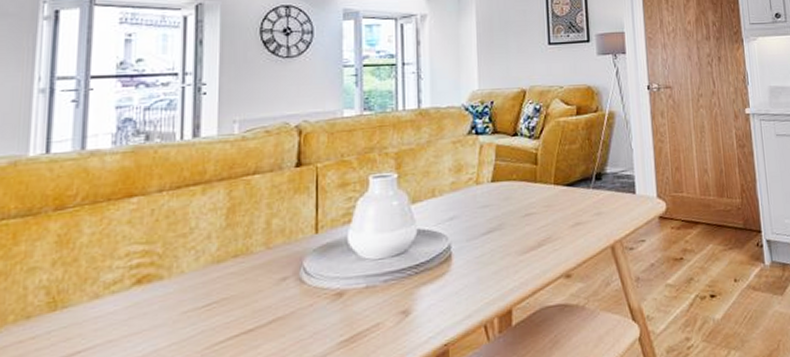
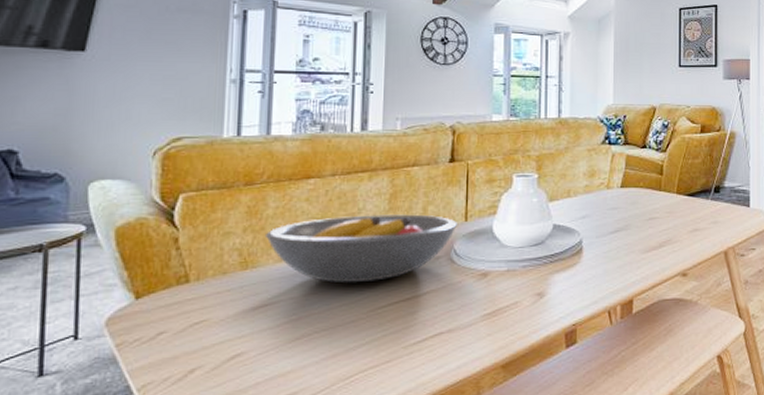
fruit bowl: none [77,229,308,318] -> present [264,214,459,283]

